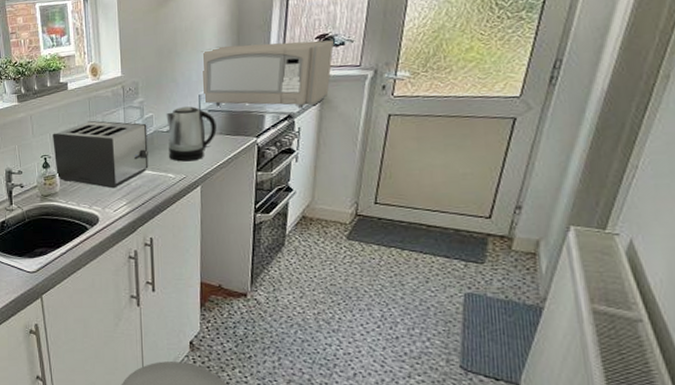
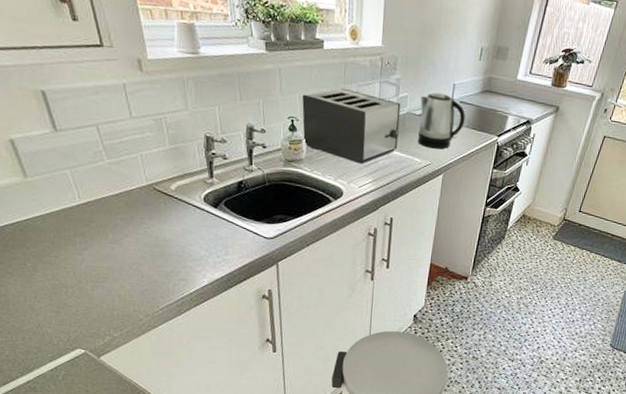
microwave: present [200,40,334,109] -> none [458,37,576,116]

